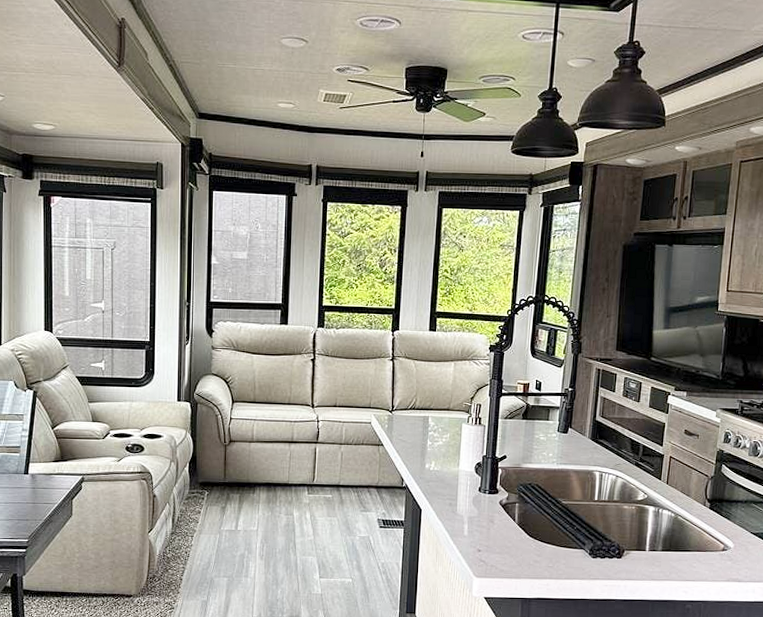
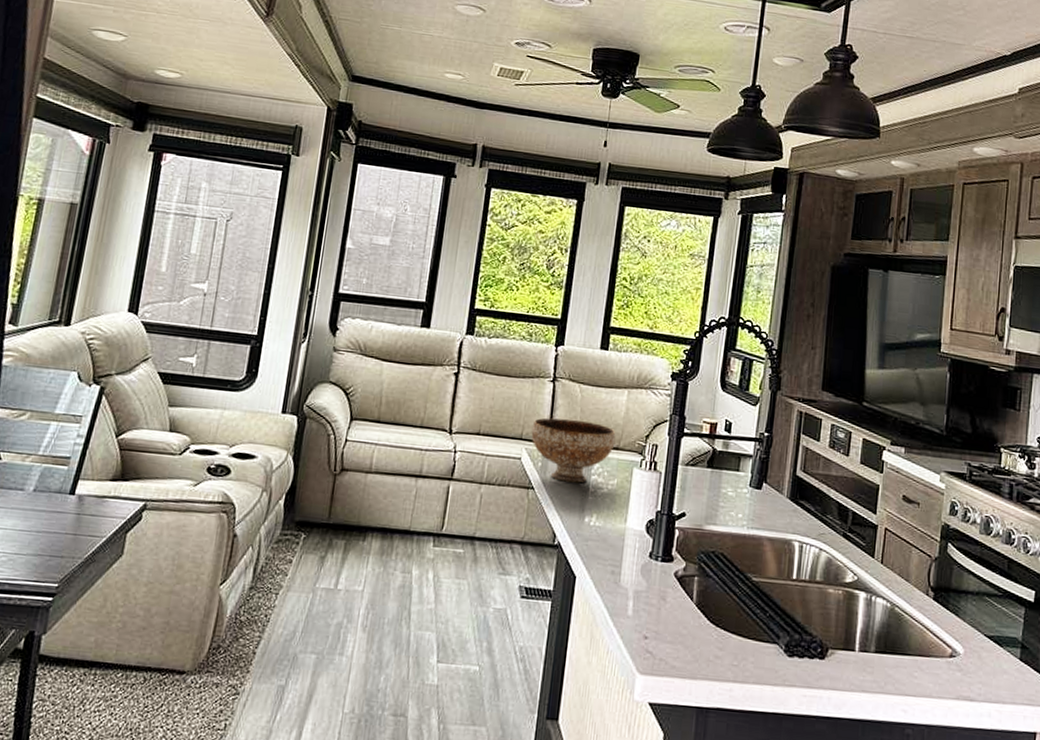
bowl: none [378,389,446,439] -> present [531,417,616,483]

